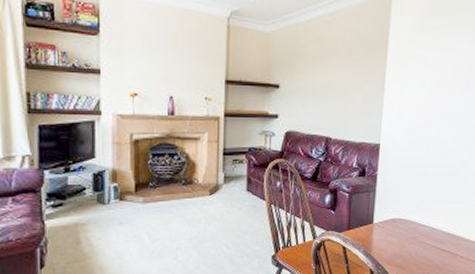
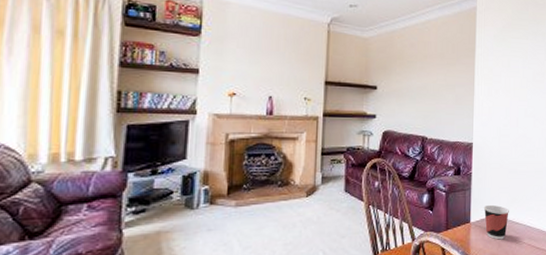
cup: none [388,207,415,241] -> present [483,205,509,240]

